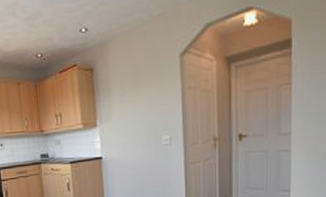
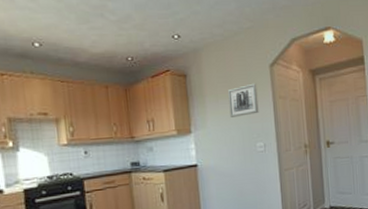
wall art: none [135,74,166,111] -> present [228,83,259,117]

